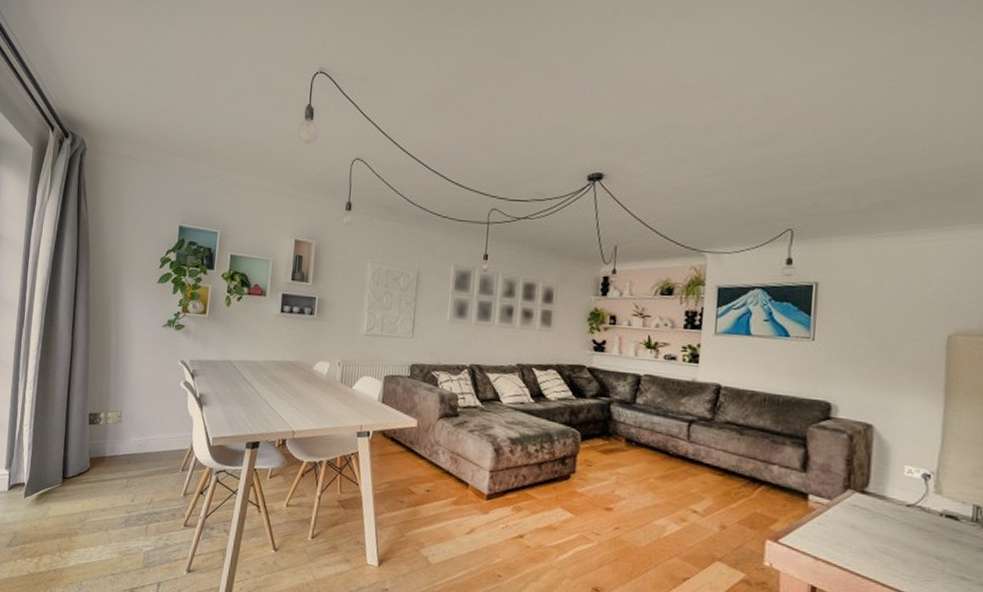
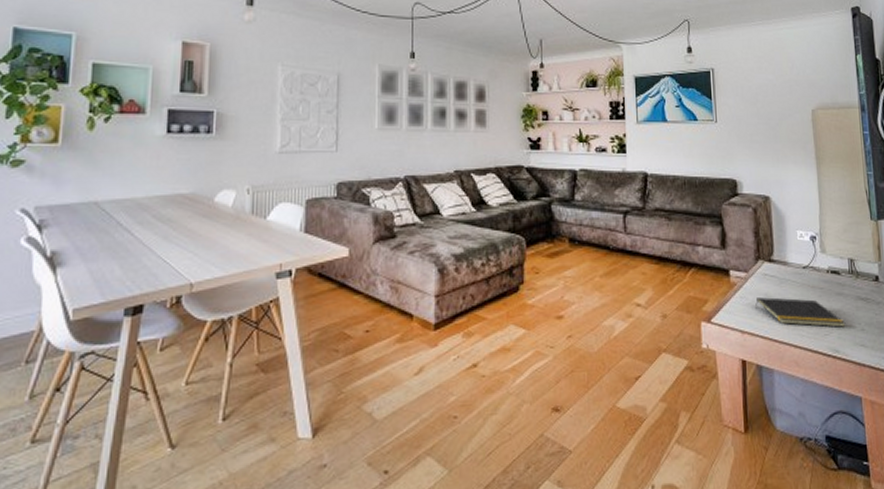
notepad: none [837,527,958,577] -> present [755,297,846,327]

